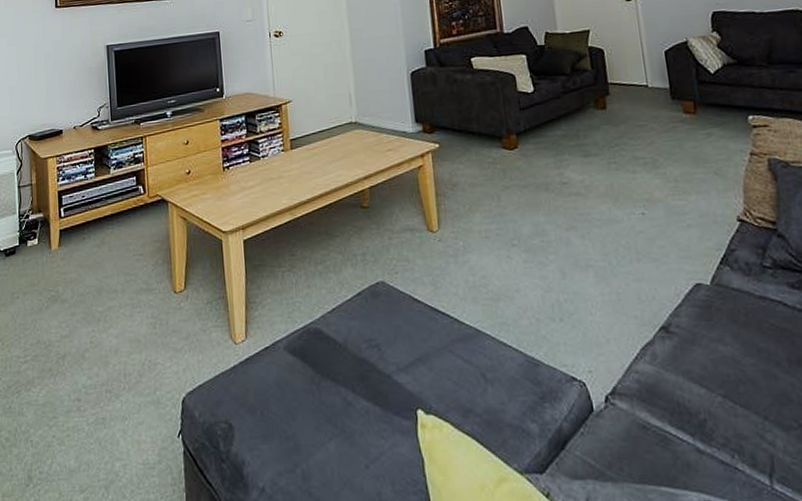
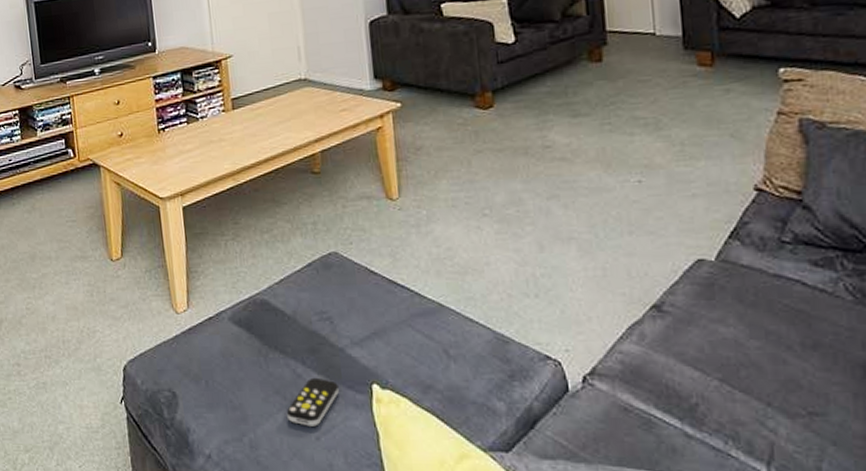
remote control: none [337,404,386,455] -> present [286,377,339,427]

